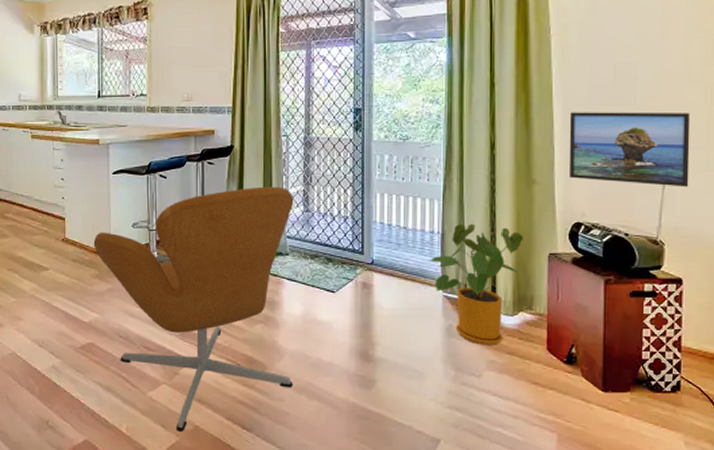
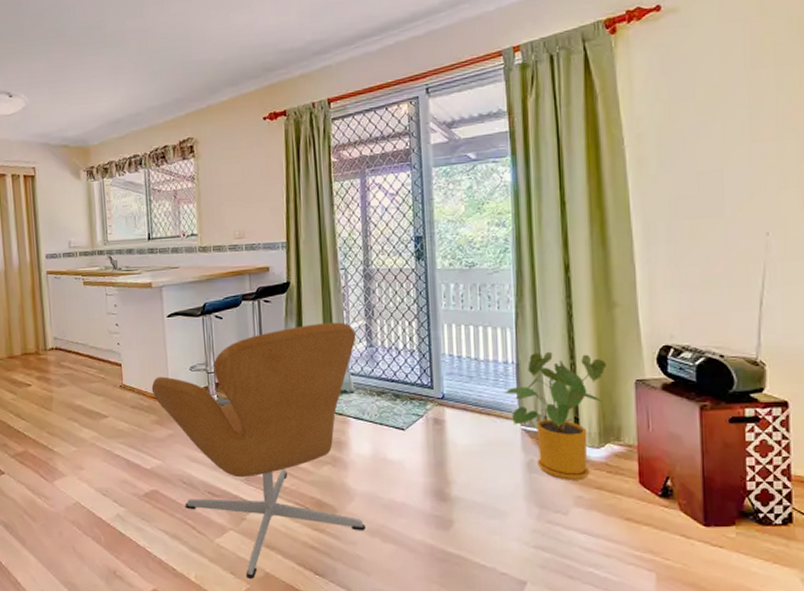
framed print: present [568,112,691,187] -> none [650,221,790,303]

